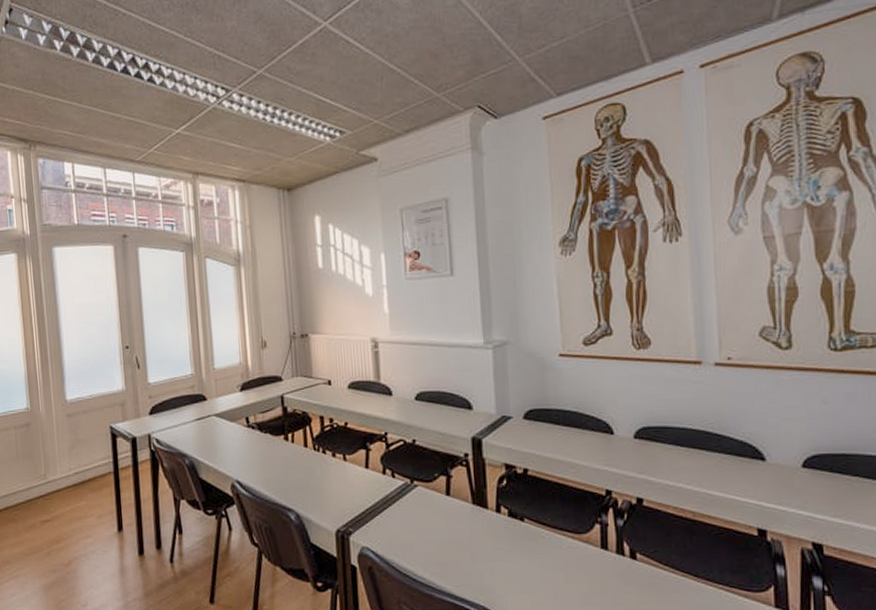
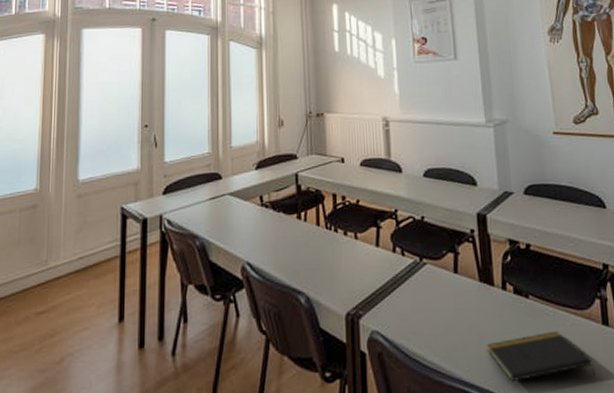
notepad: none [478,552,590,597] -> present [486,330,596,381]

